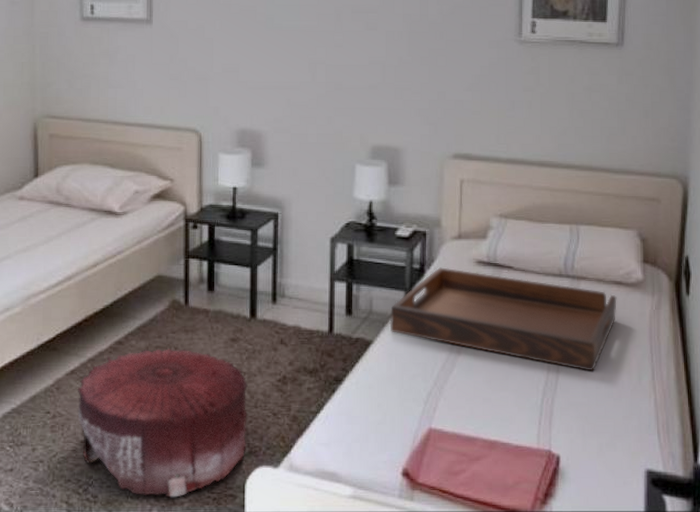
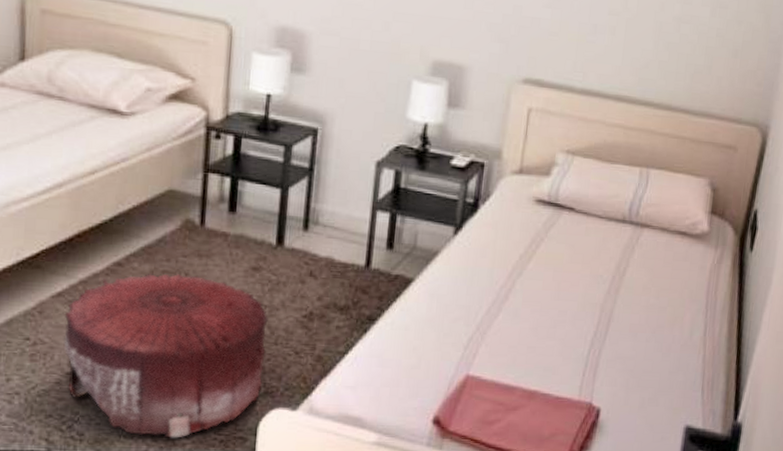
serving tray: present [389,267,617,371] -> none [434,203,679,324]

